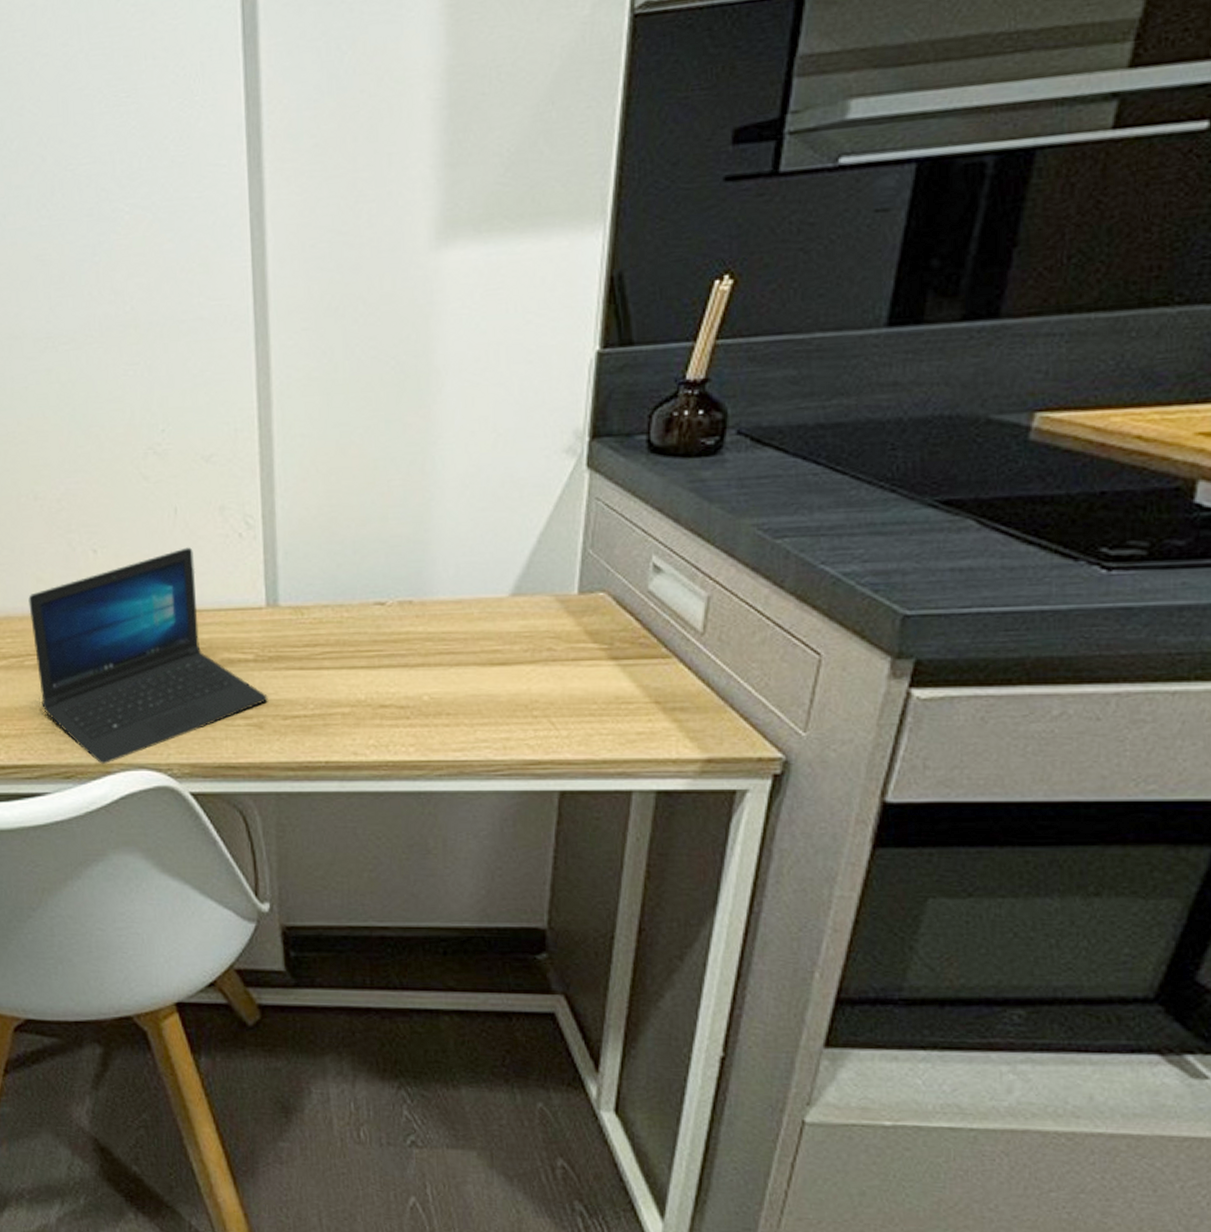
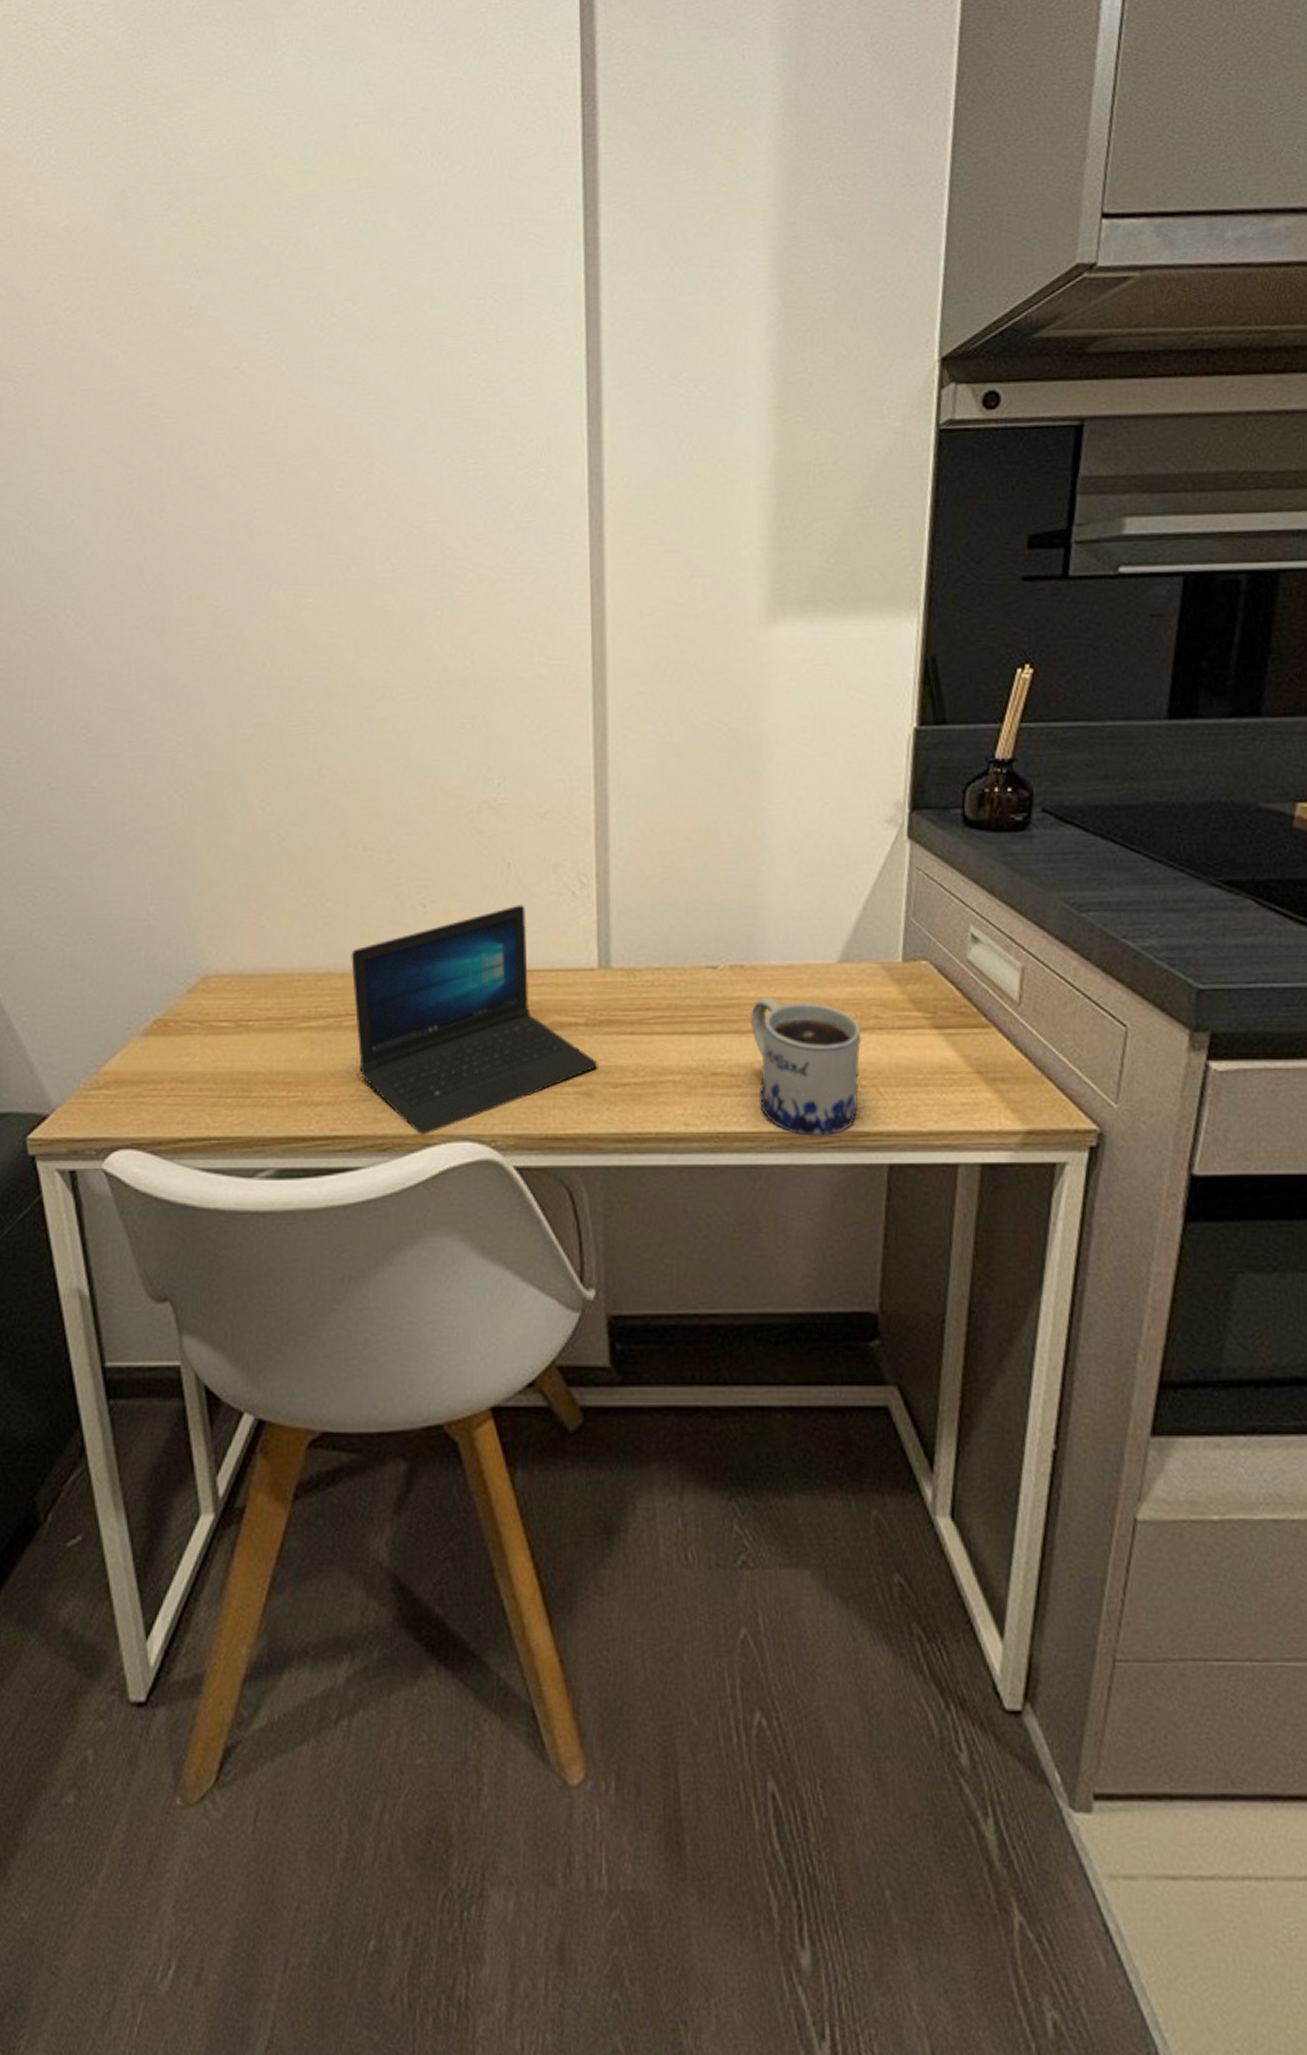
mug: none [419,631,534,766] -> present [750,997,862,1137]

